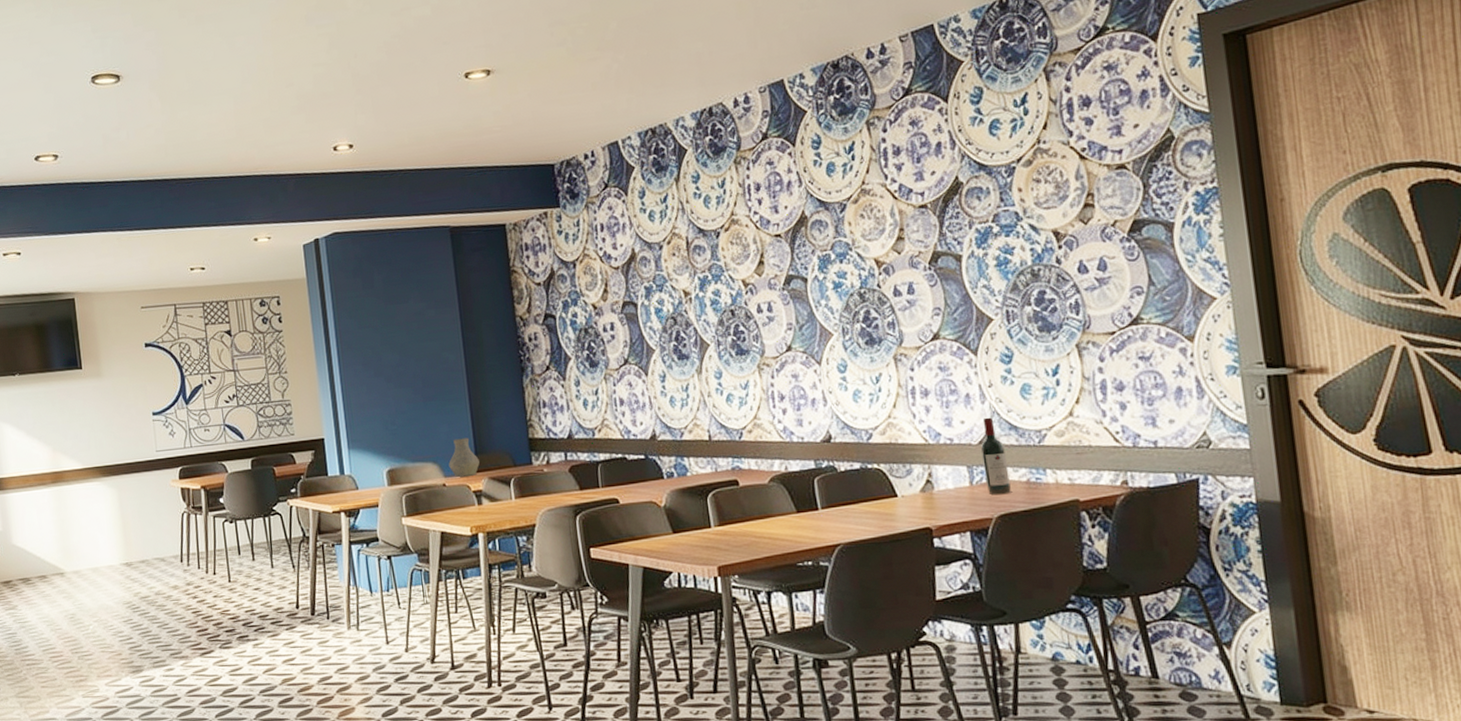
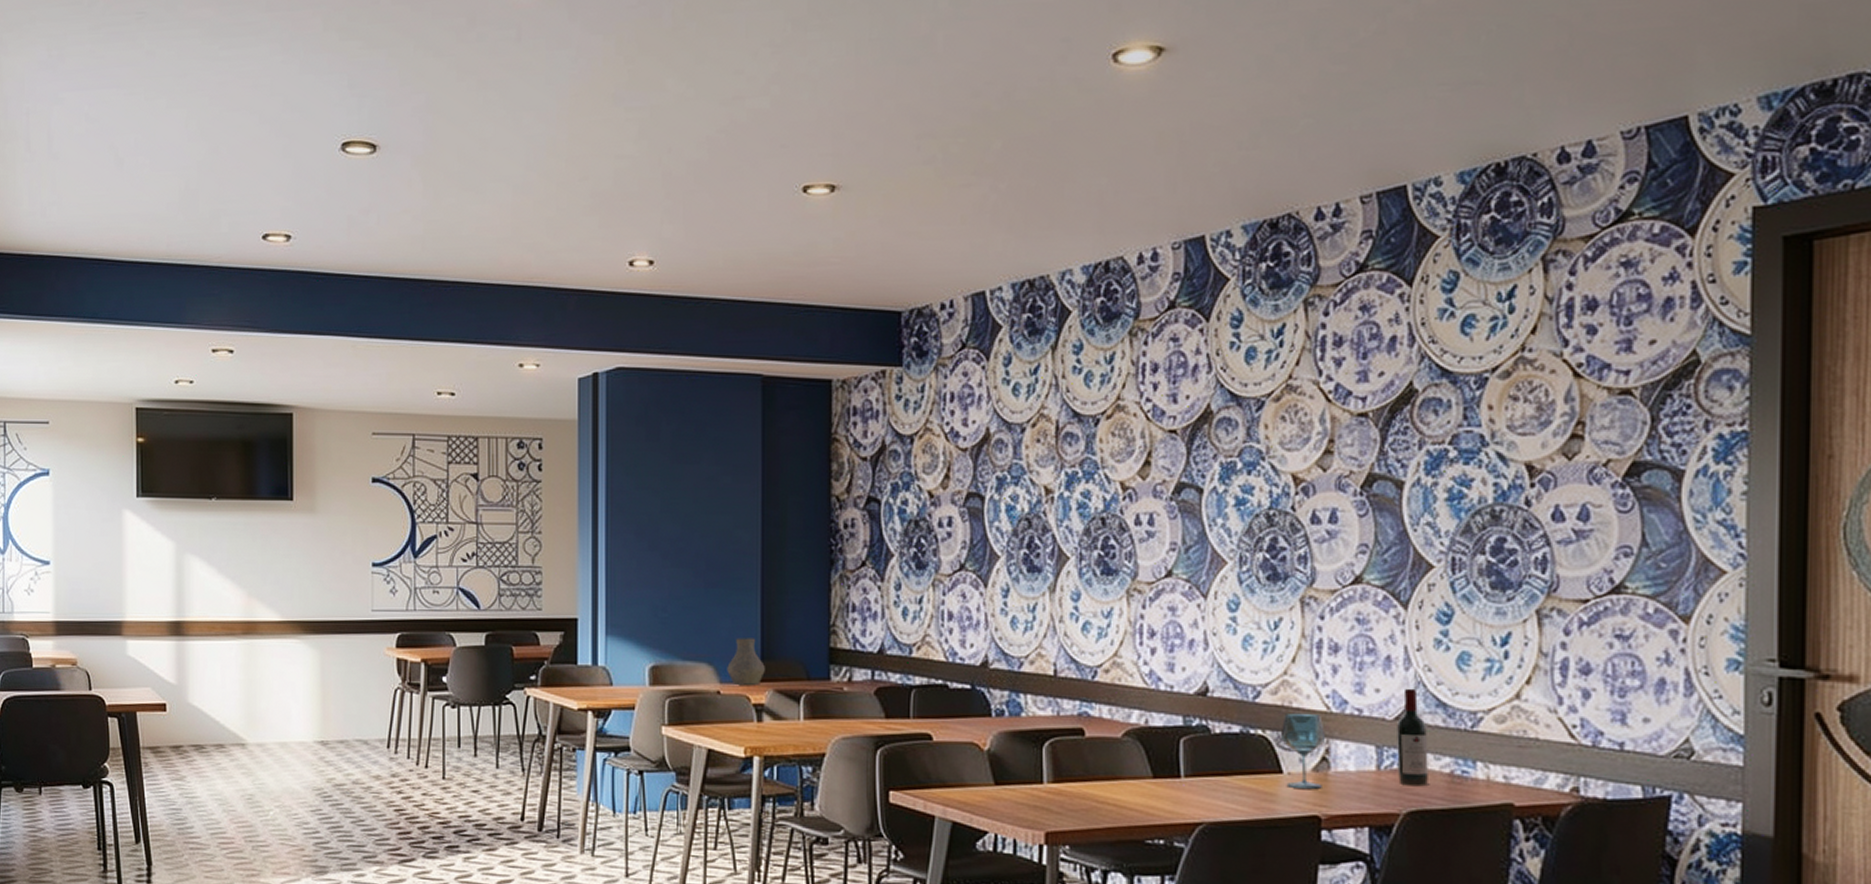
wine glass: none [891,446,930,508] -> present [1280,712,1326,789]

